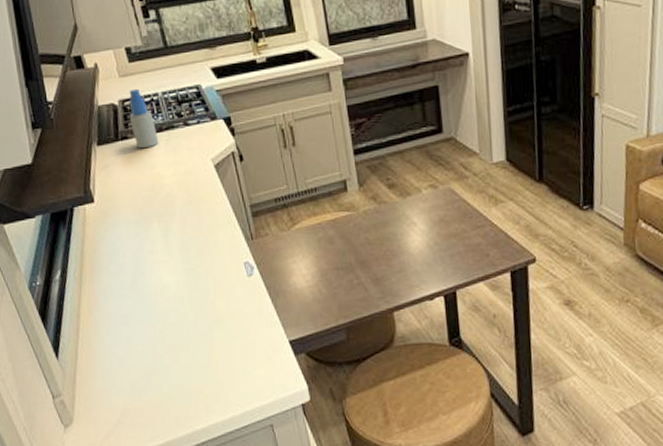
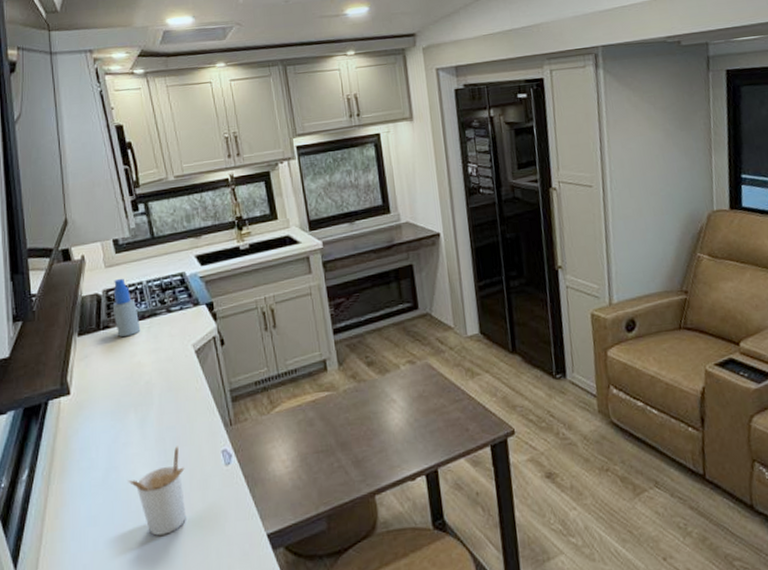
utensil holder: none [155,256,212,336] -> present [128,446,186,536]

